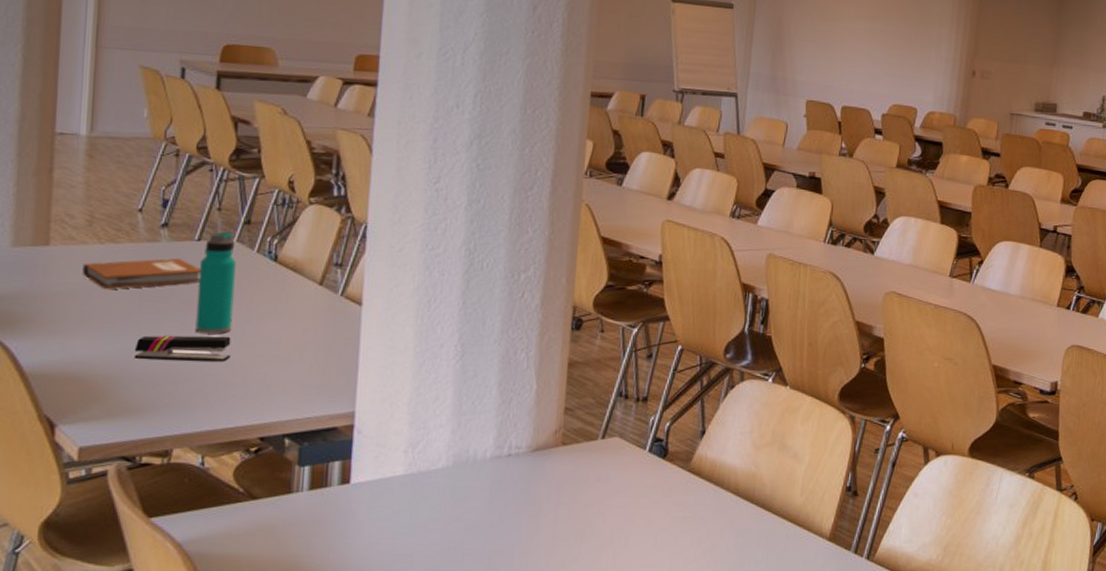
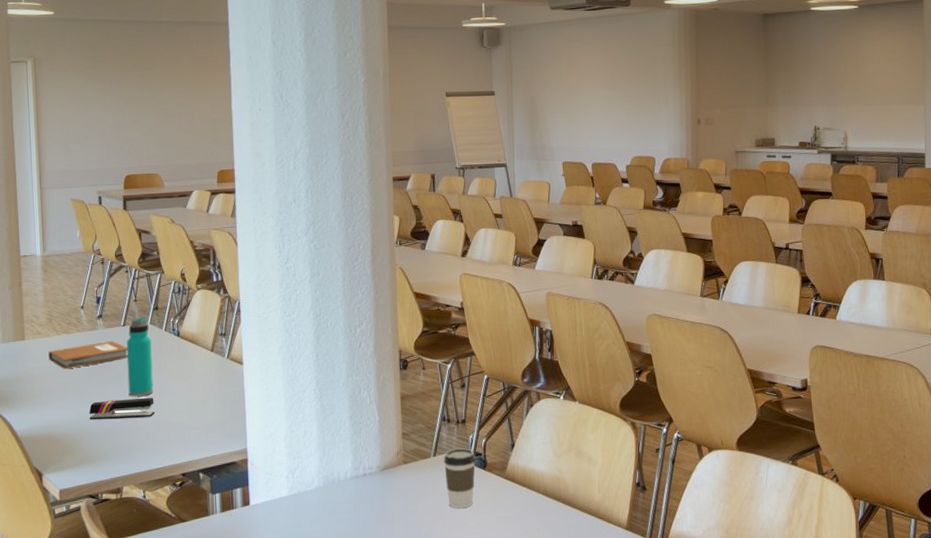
coffee cup: none [613,431,655,503] -> present [444,448,476,508]

